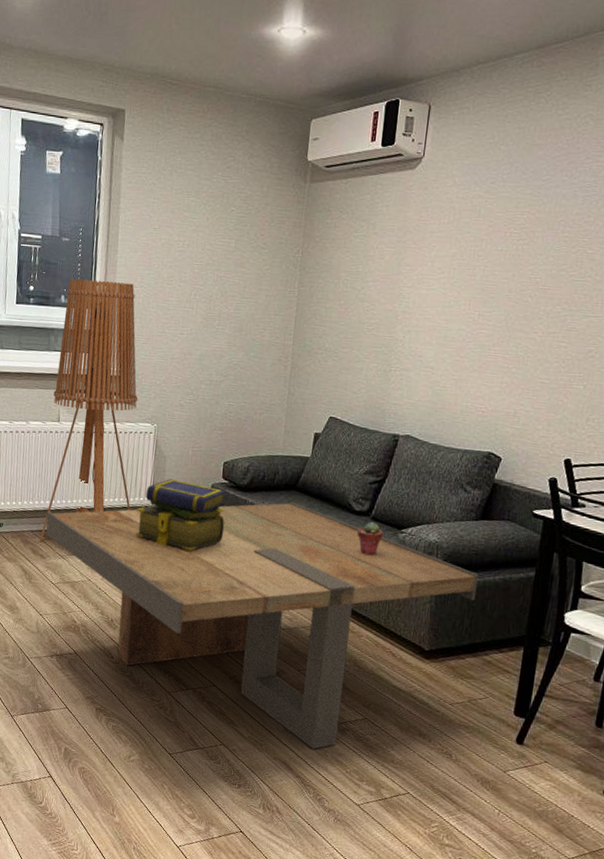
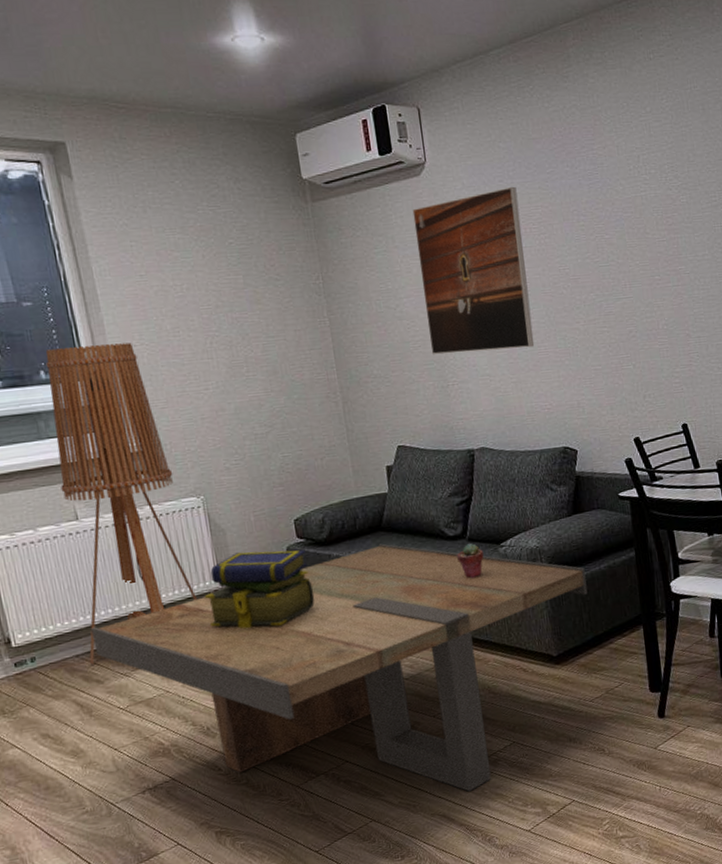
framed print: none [382,189,507,349] -> present [412,186,535,355]

